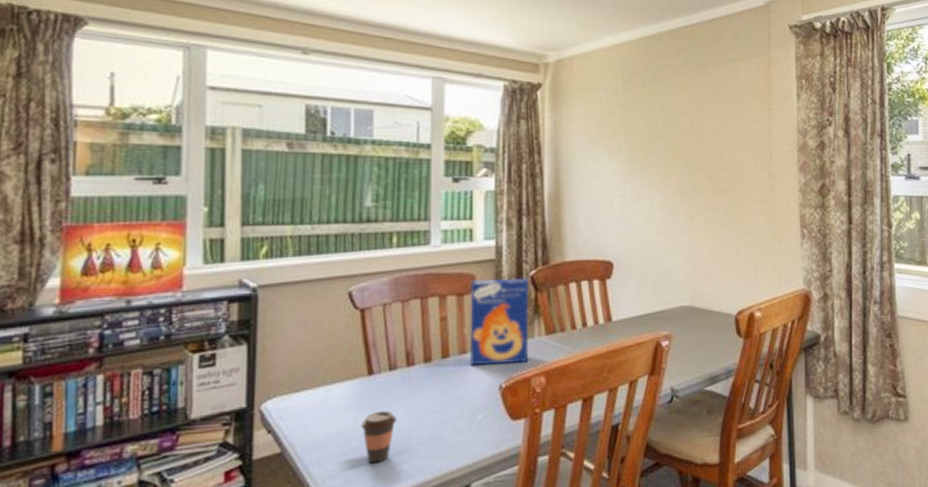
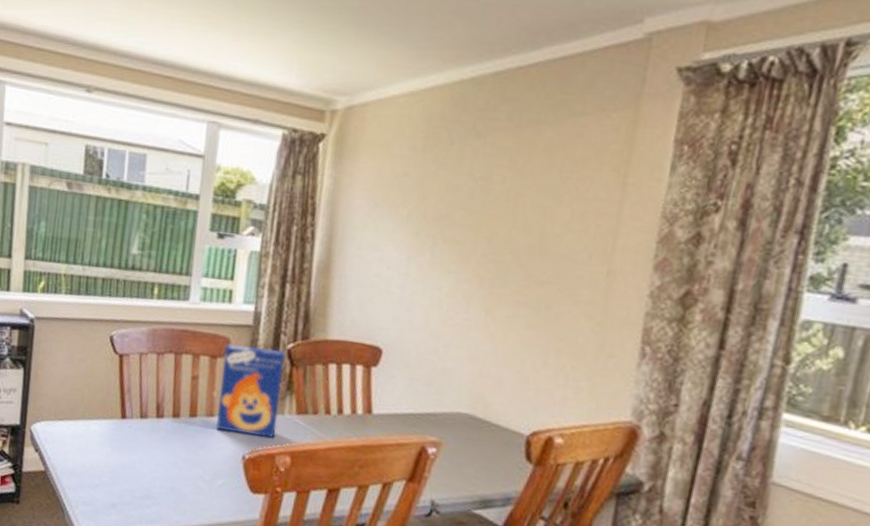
coffee cup: present [360,411,397,463] -> none [111,453,143,502]

